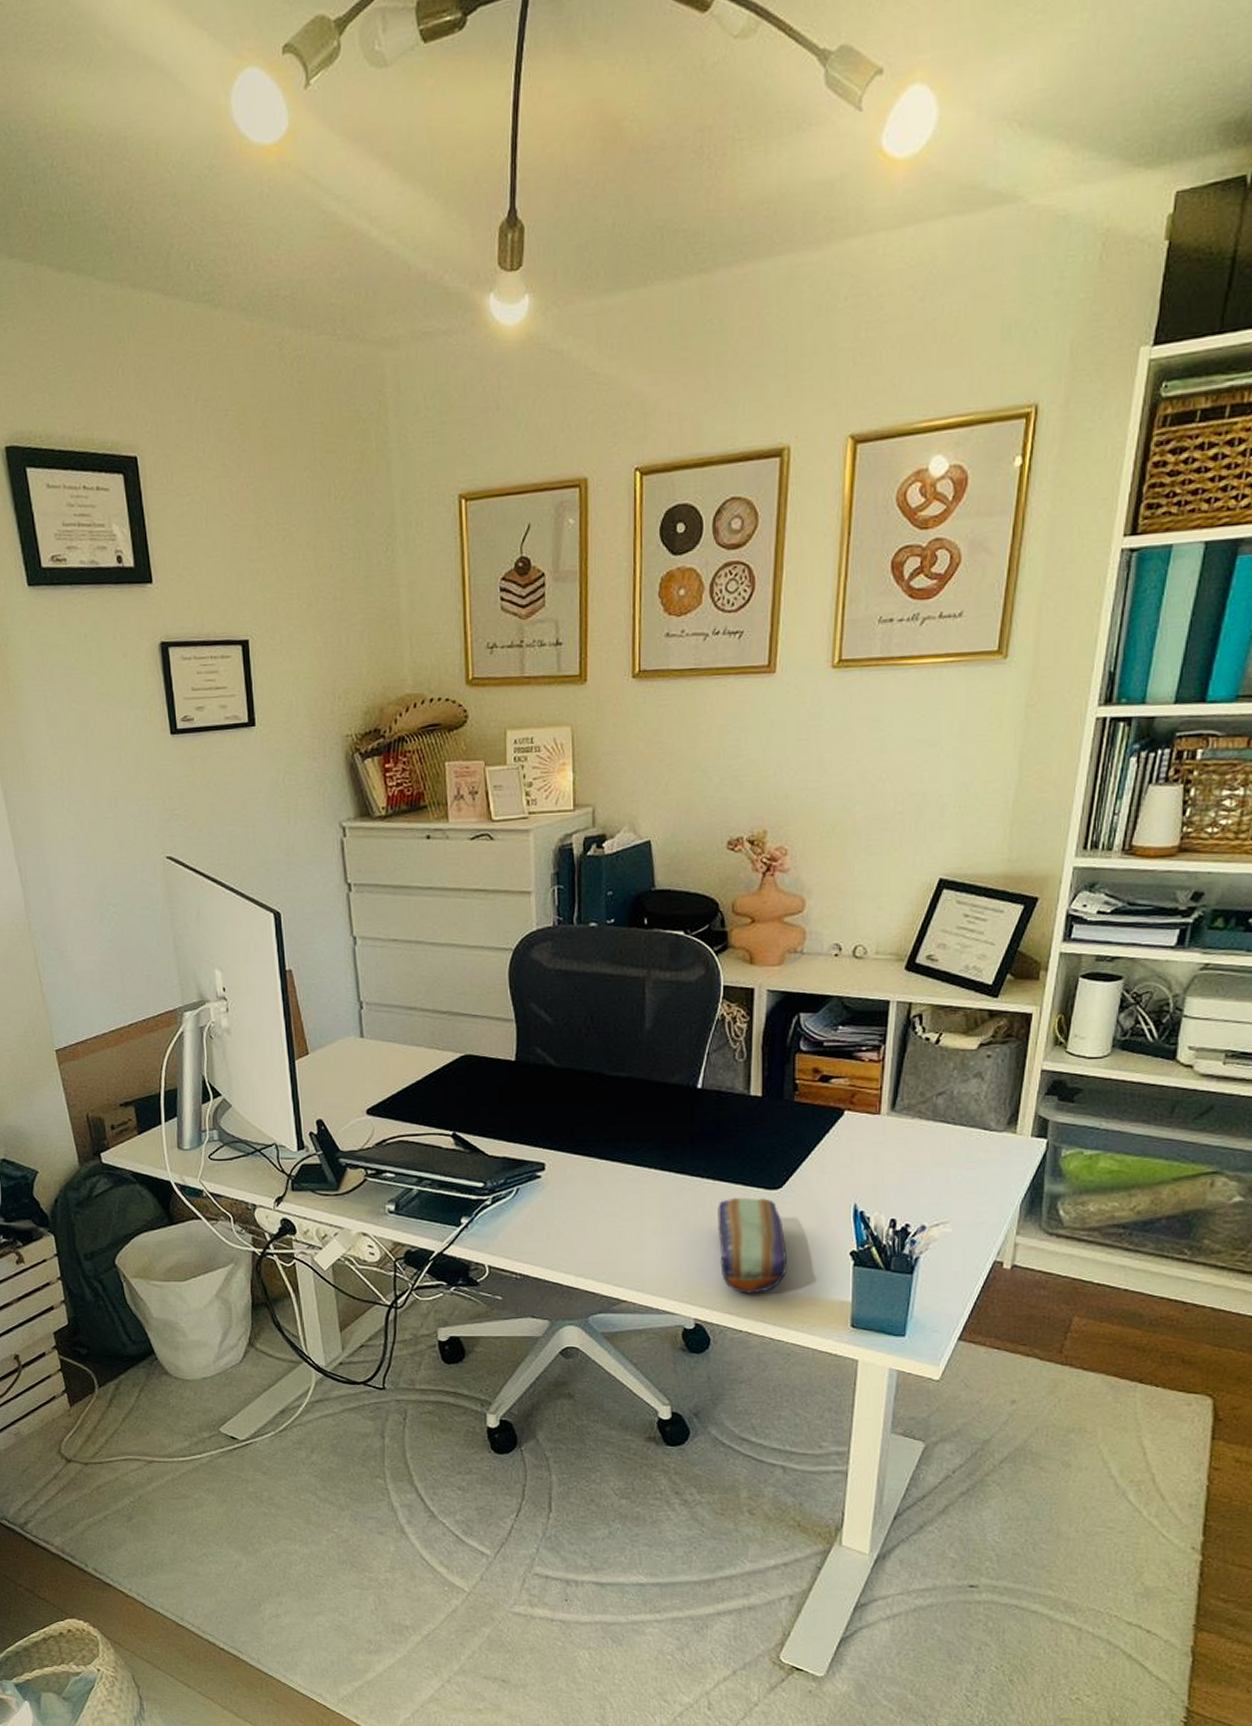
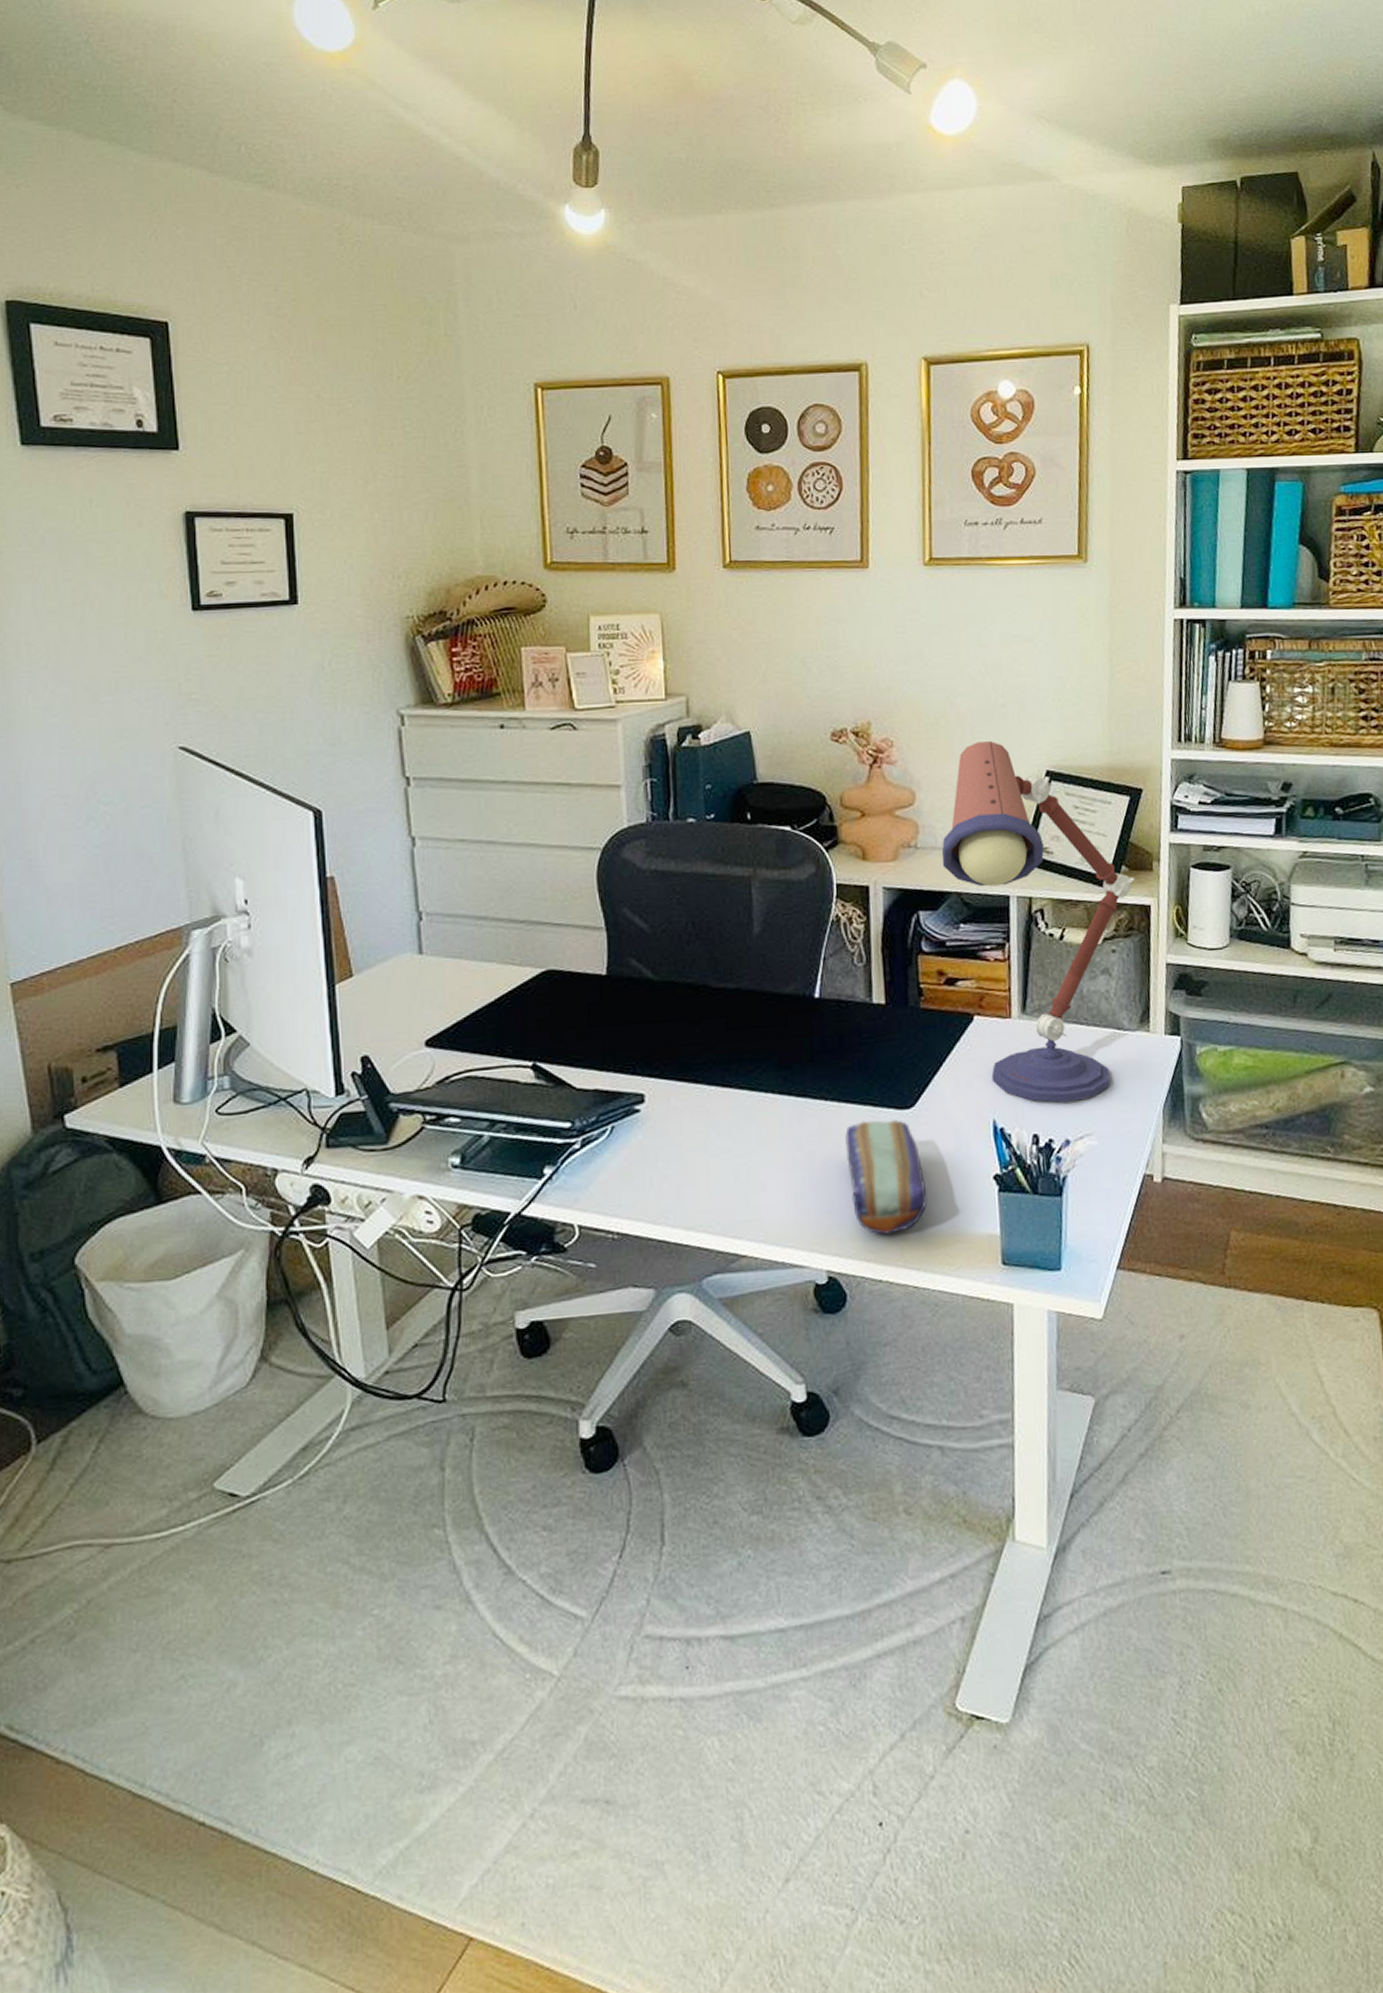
desk lamp: none [826,849,1020,1192] -> present [942,741,1135,1103]

